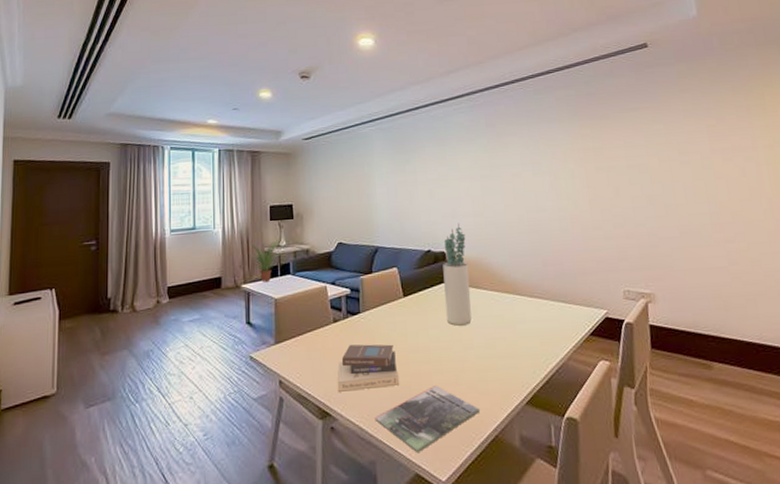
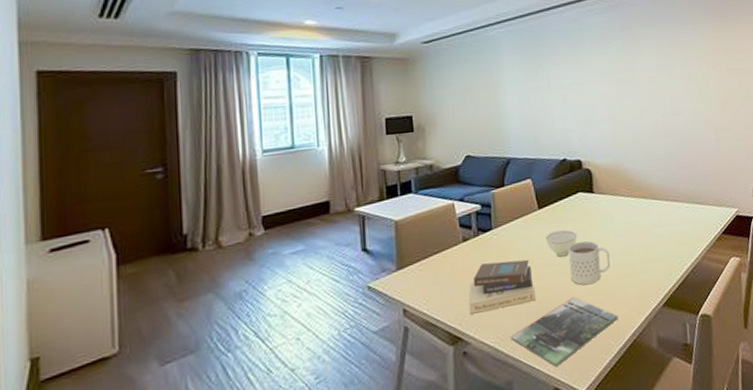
potted plant: present [249,241,284,282] -> none [362,157,404,203]
bowl: none [409,318,441,345] -> present [545,229,578,257]
mug: none [431,330,472,375] -> present [568,240,610,286]
vase: present [443,223,472,326] -> none [579,129,609,235]

